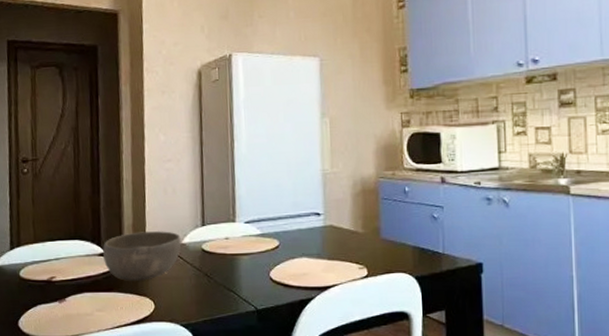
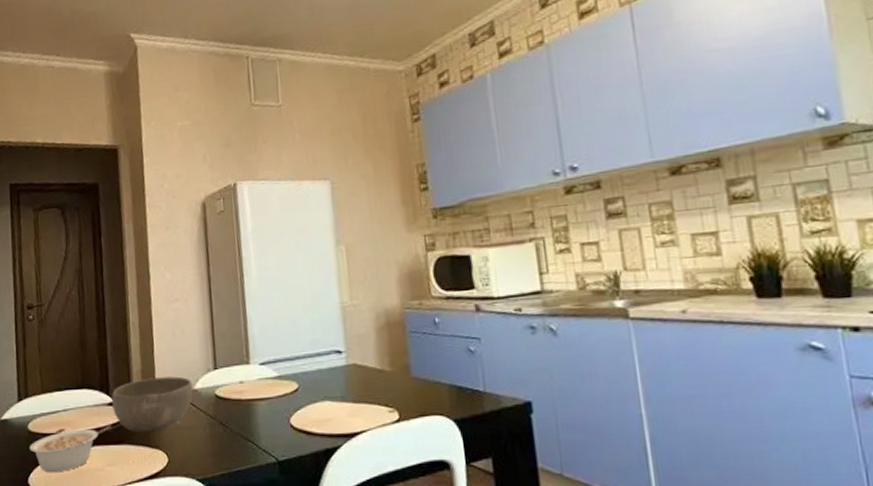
legume: none [20,274,101,317] -> present [29,425,111,473]

